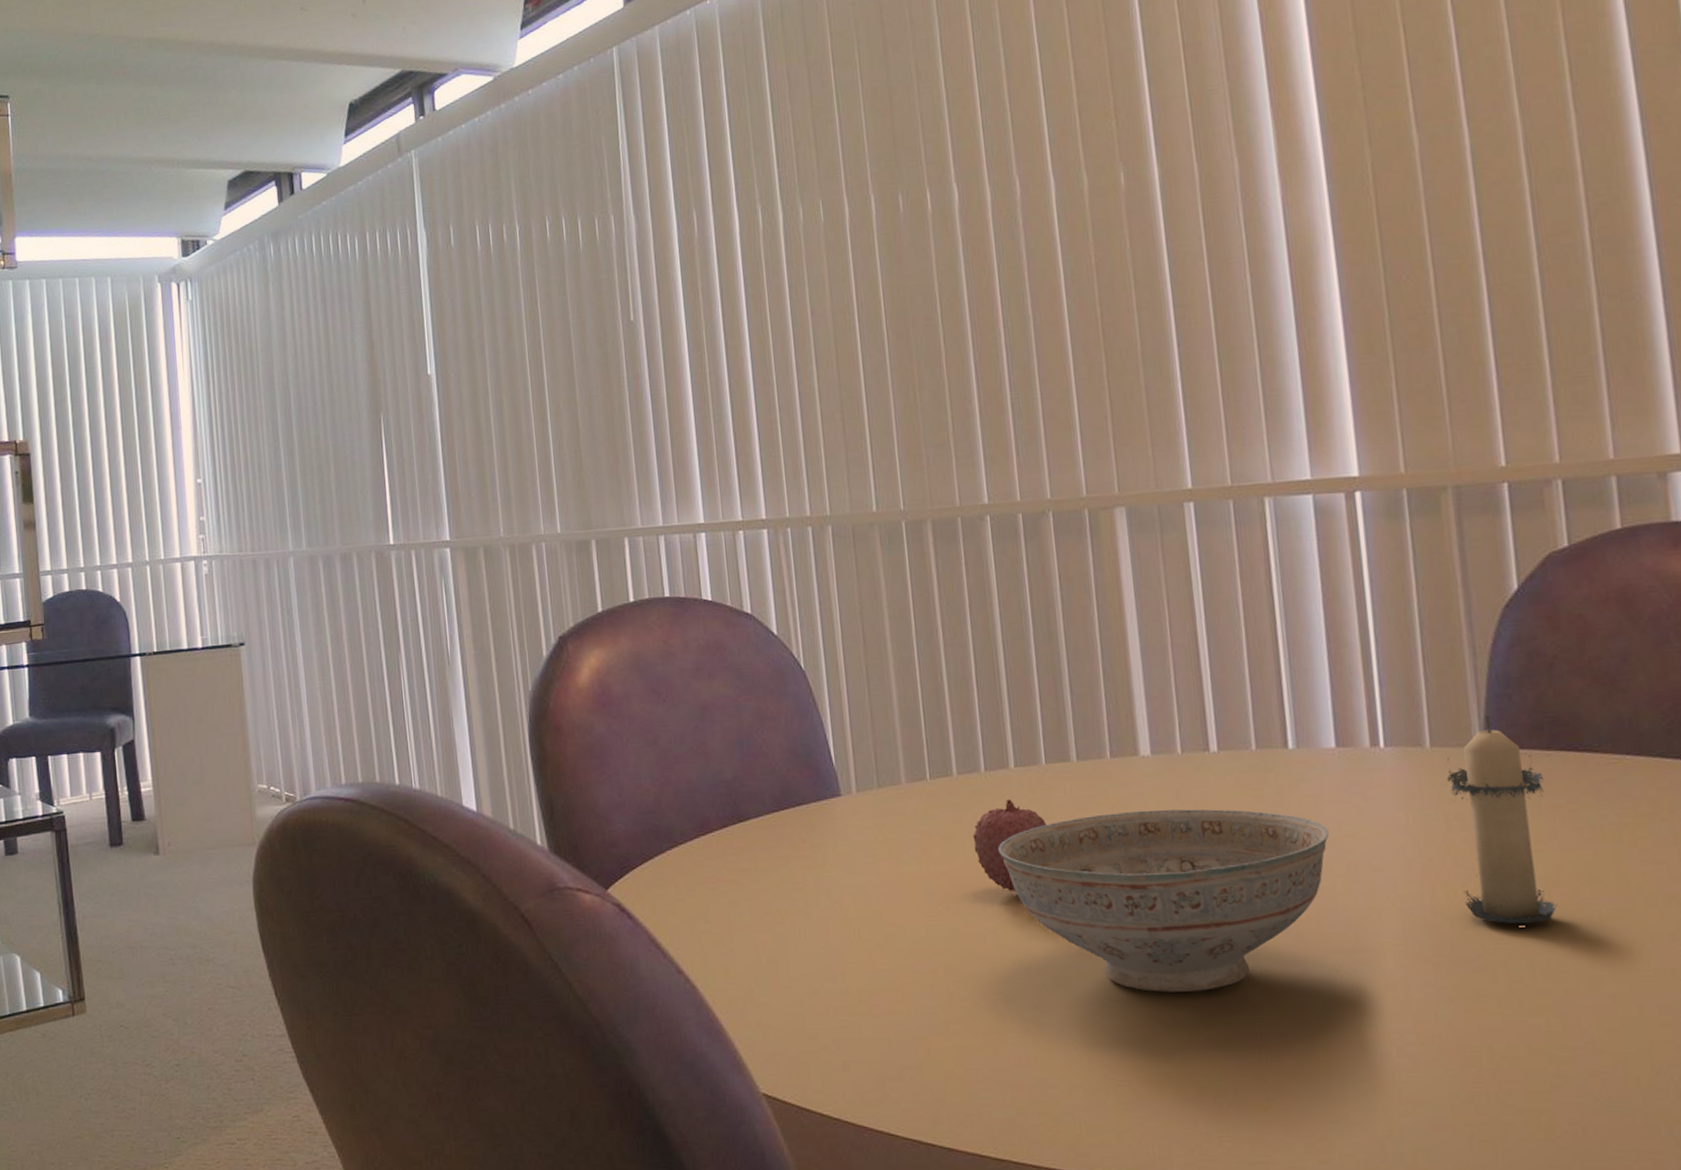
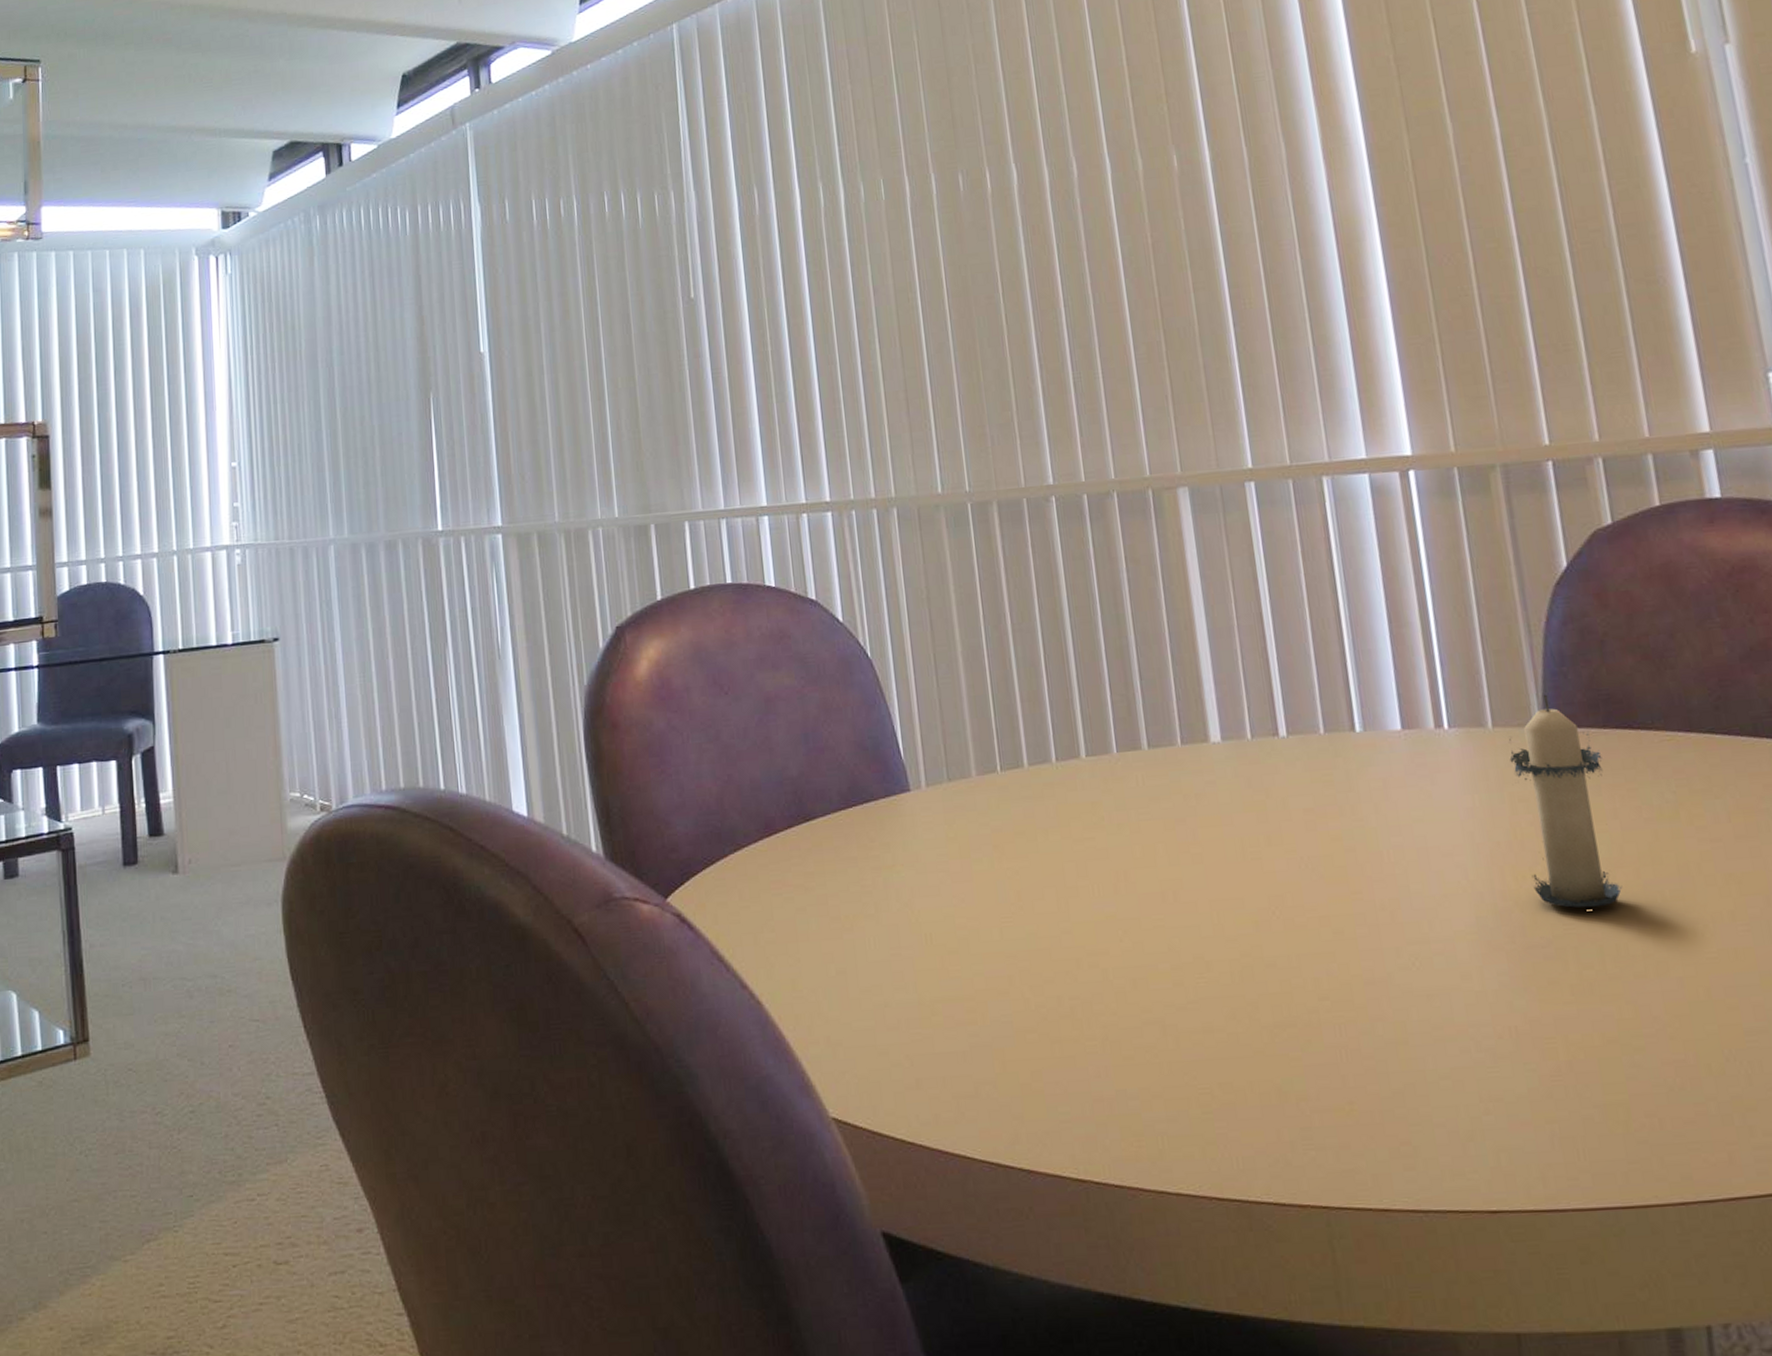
fruit: present [973,799,1047,892] -> none [1045,791,1120,889]
decorative bowl: present [998,809,1330,992] -> none [1071,796,1400,992]

